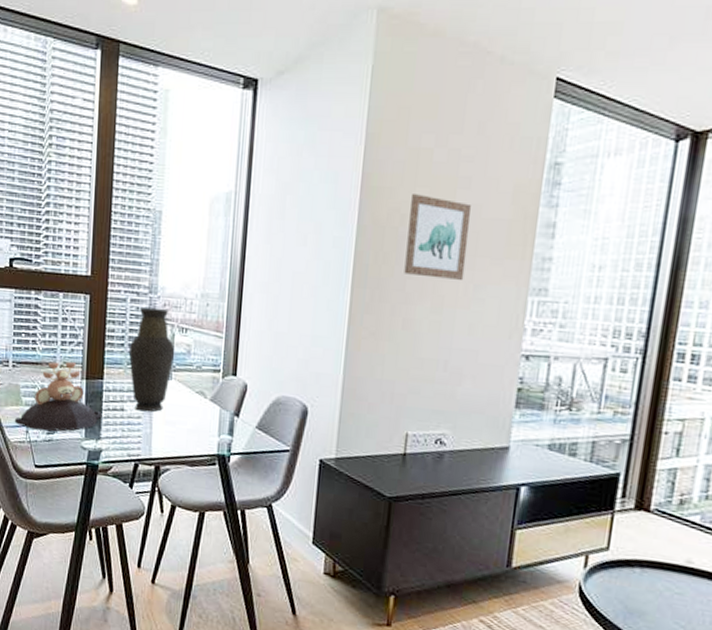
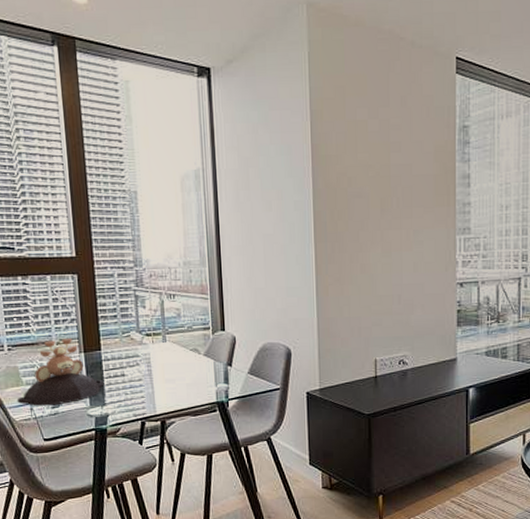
vase: present [128,308,175,412] -> none [121,279,166,374]
wall art: present [404,194,471,280] -> none [355,159,405,228]

